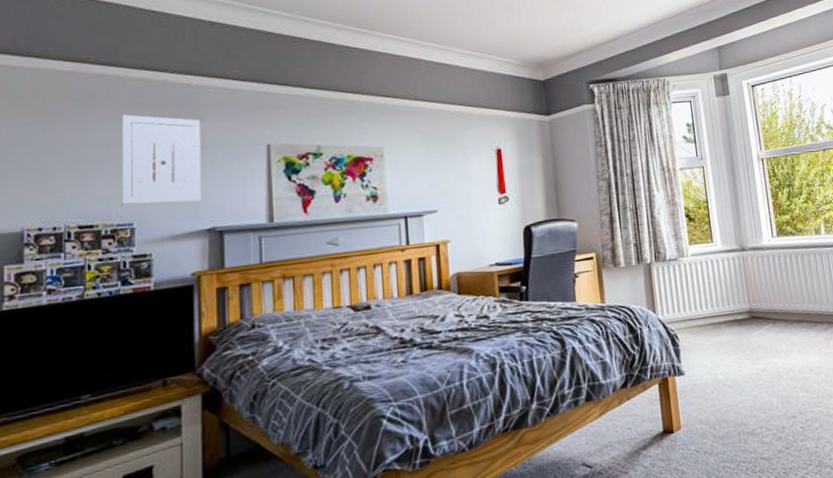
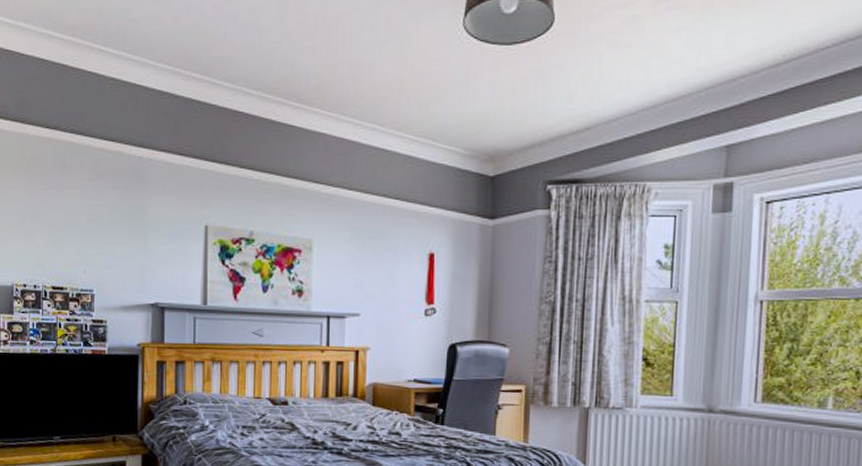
wall art: present [123,114,203,205] -> none [86,184,150,277]

